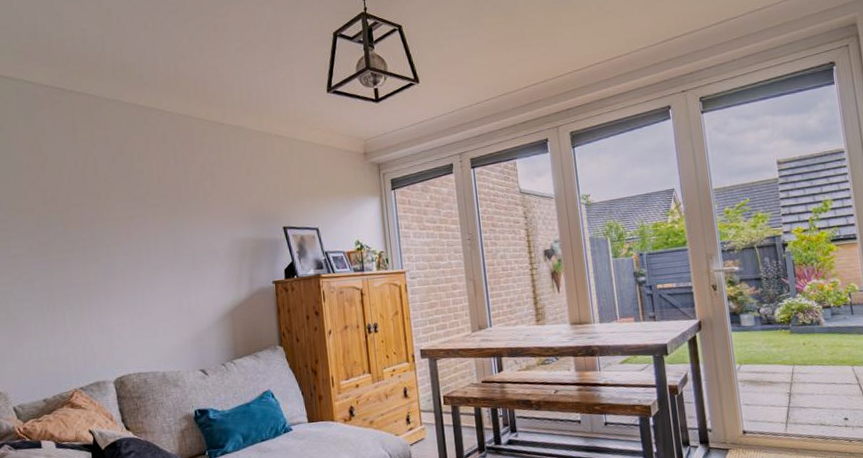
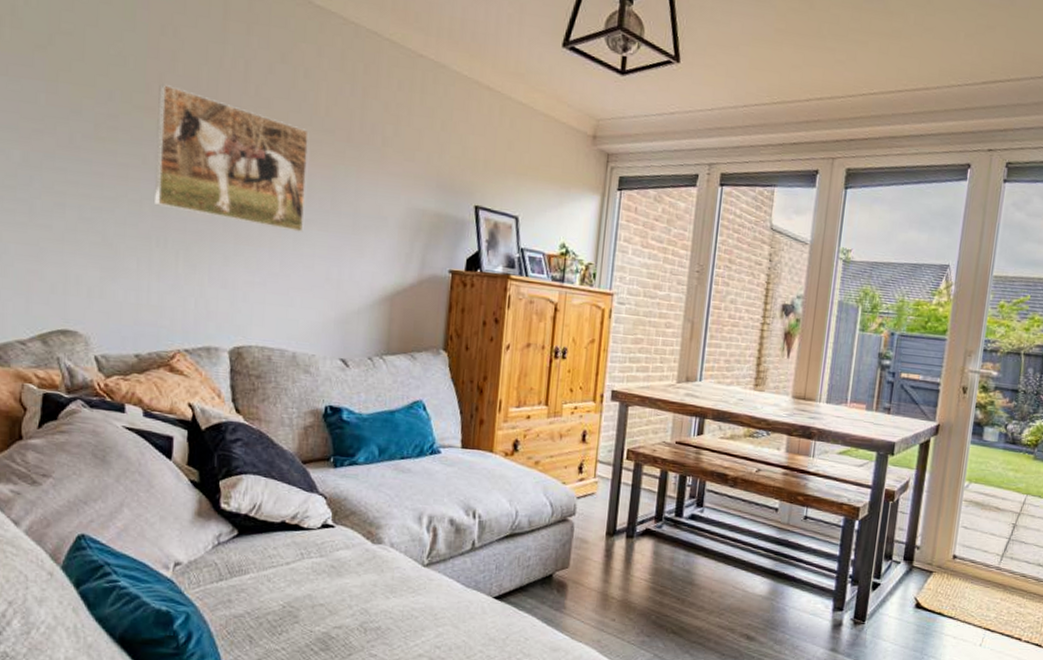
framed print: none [34,188,156,281] -> present [155,83,309,232]

